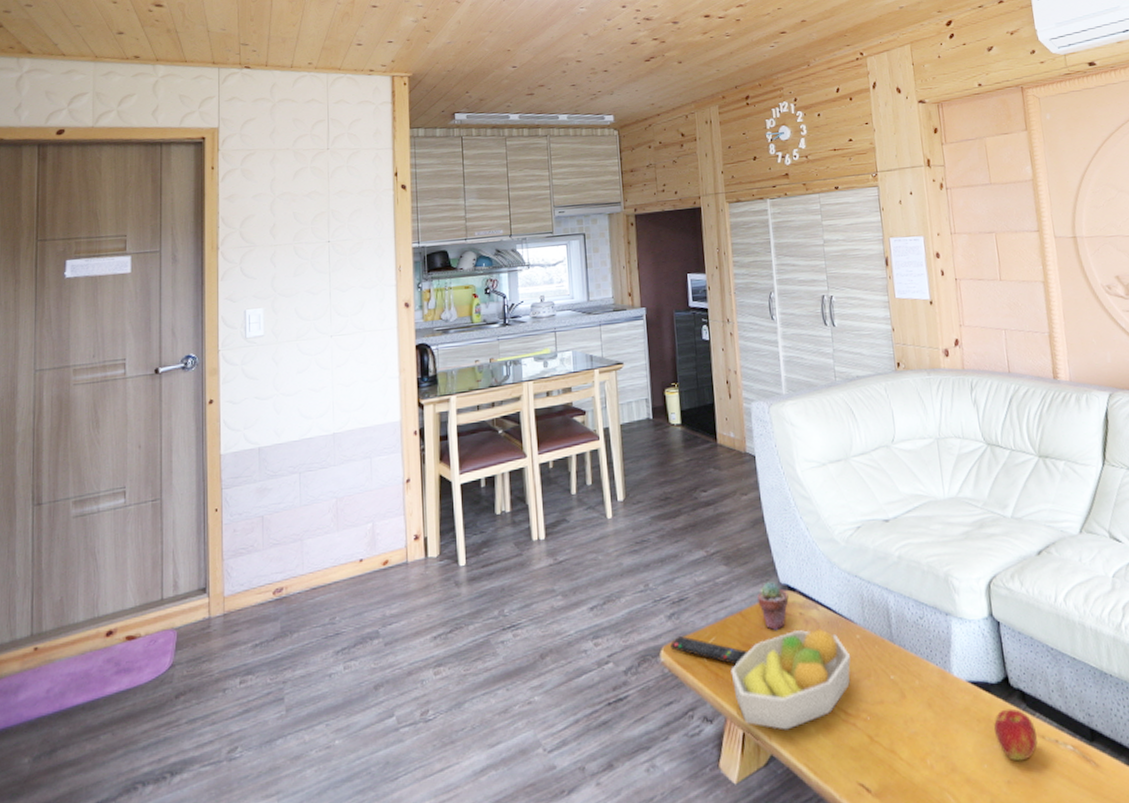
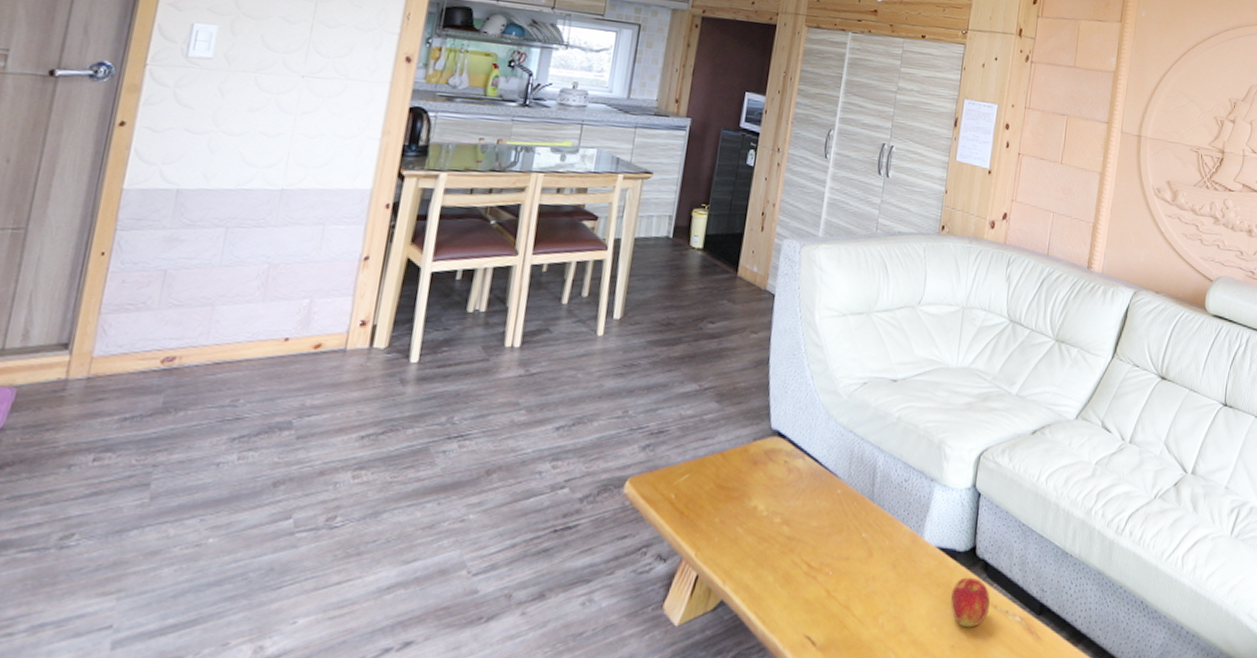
remote control: present [670,636,749,665] -> none [637,470,722,506]
fruit bowl: present [730,628,851,730] -> none [697,478,827,577]
potted succulent: present [757,582,789,631] -> none [743,425,777,476]

